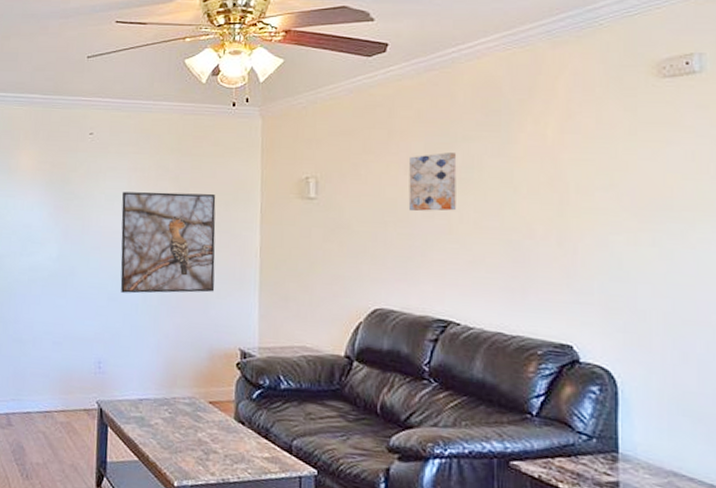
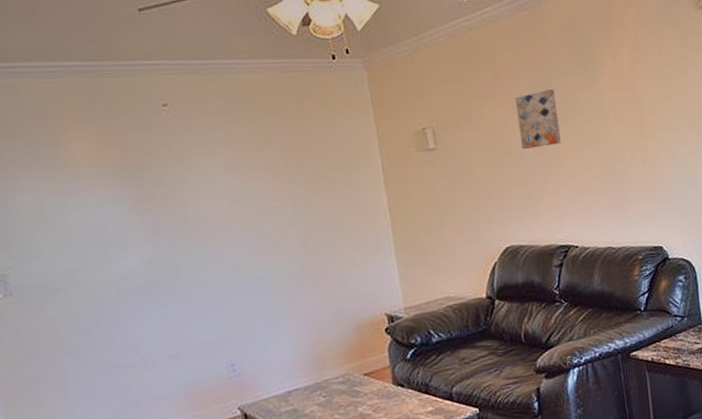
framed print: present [120,192,216,294] -> none [220,159,349,283]

